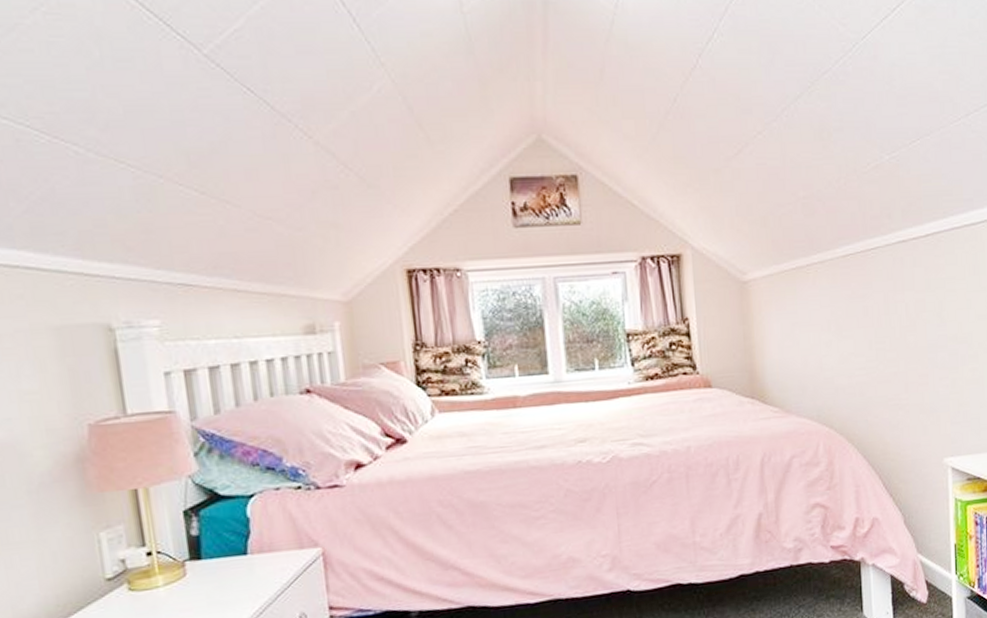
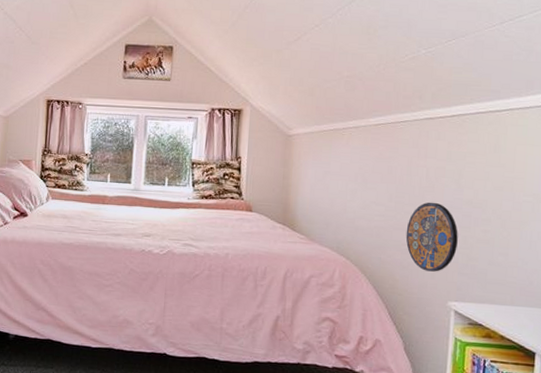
manhole cover: none [891,343,947,427] -> present [405,202,458,272]

